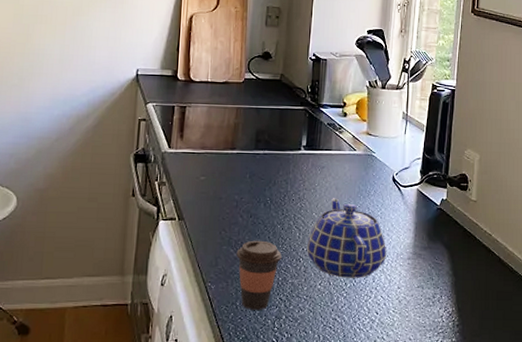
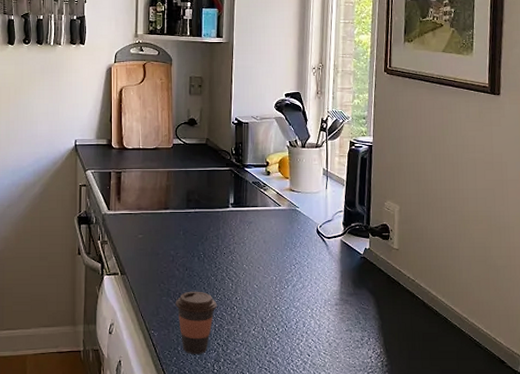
teapot: present [307,198,386,278] -> none [240,250,314,324]

